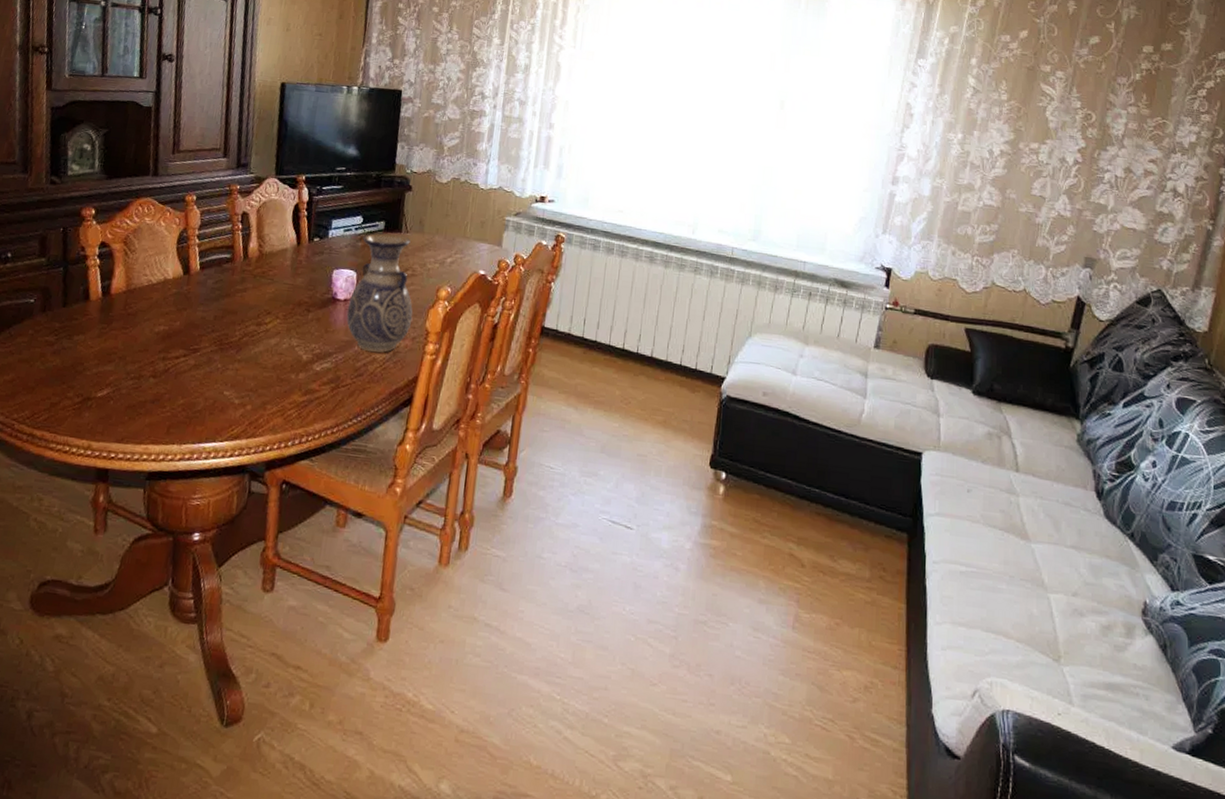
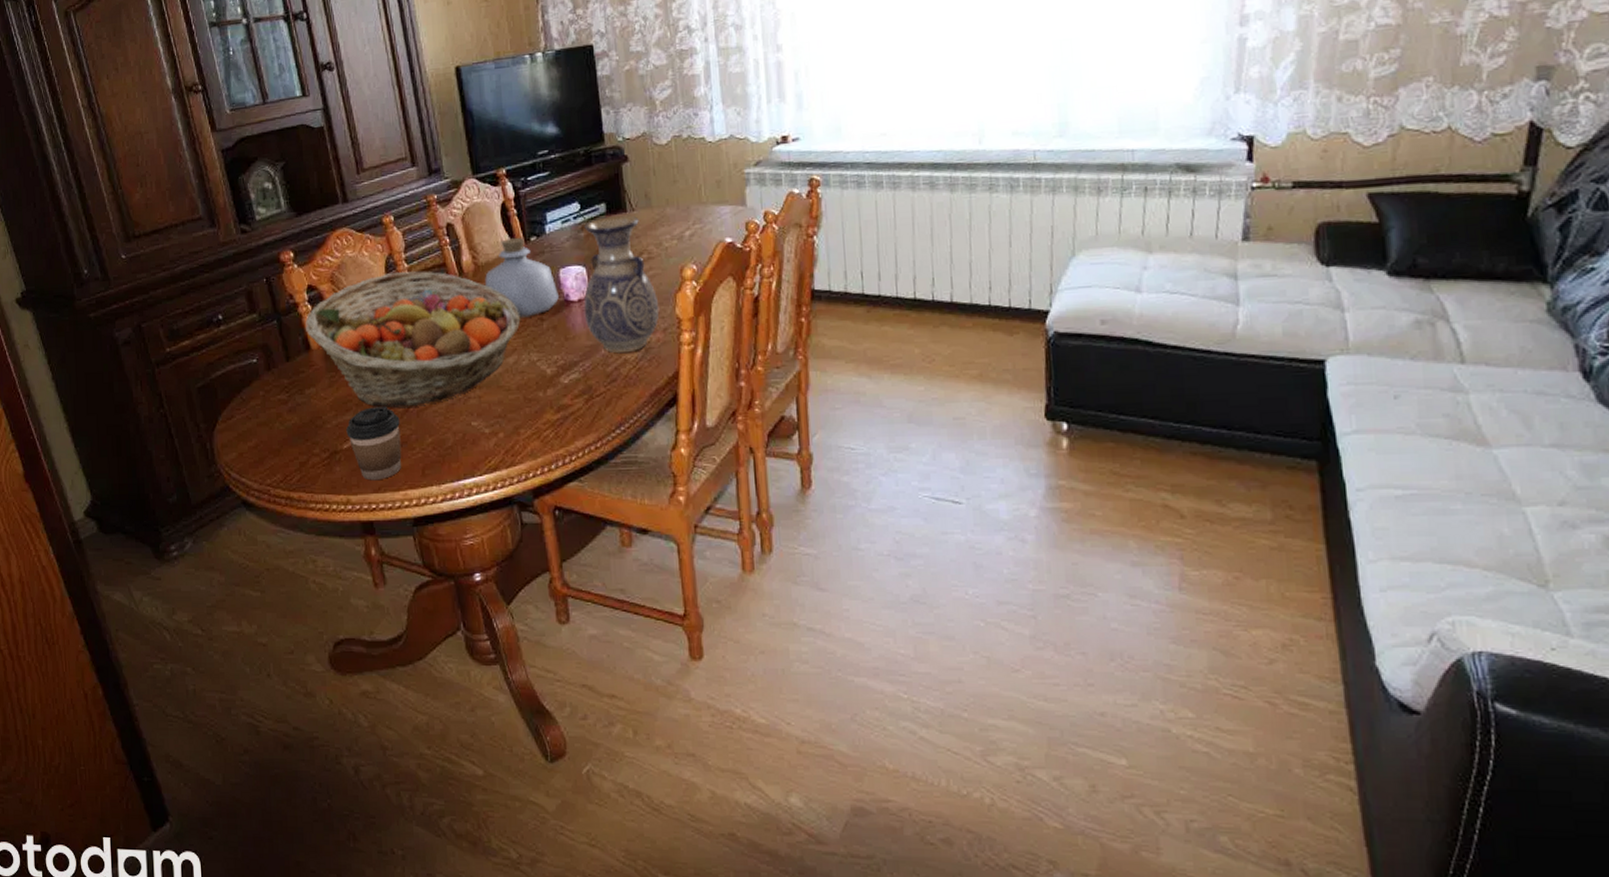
fruit basket: none [89,245,290,368] -> present [305,271,521,408]
coffee cup: none [103,362,158,432] -> present [346,406,402,481]
bottle: none [265,235,328,307] -> present [485,237,559,318]

